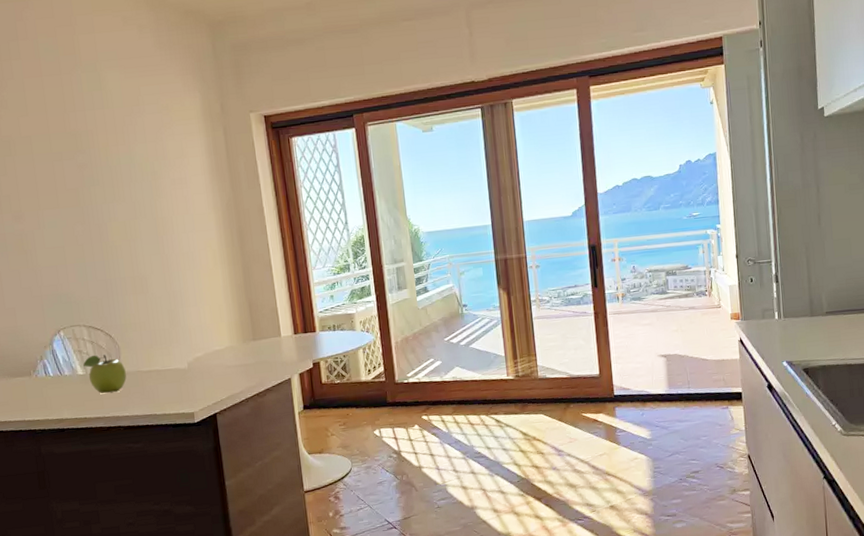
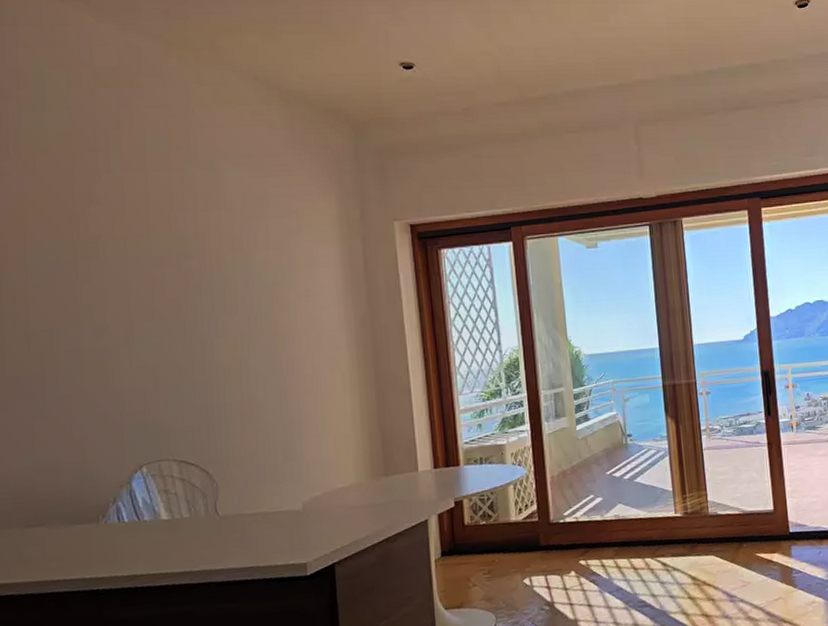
fruit: present [83,355,127,394] -> none [169,495,224,543]

